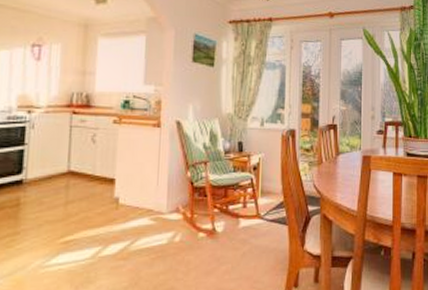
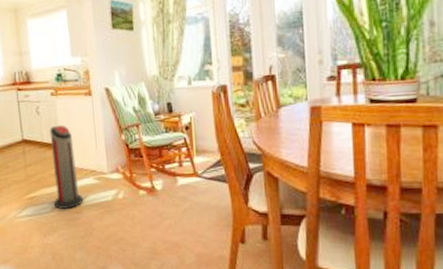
air purifier: none [95,156,134,255] -> present [49,125,84,209]

